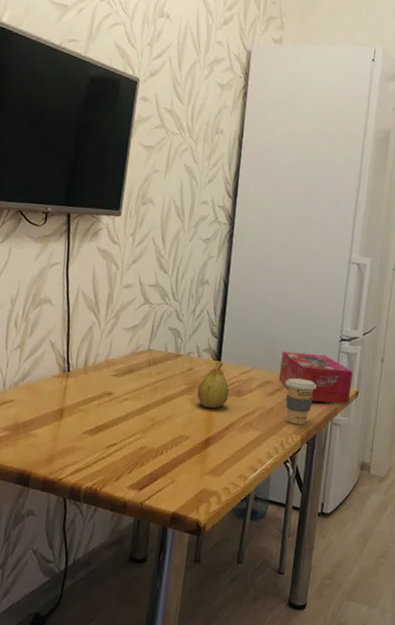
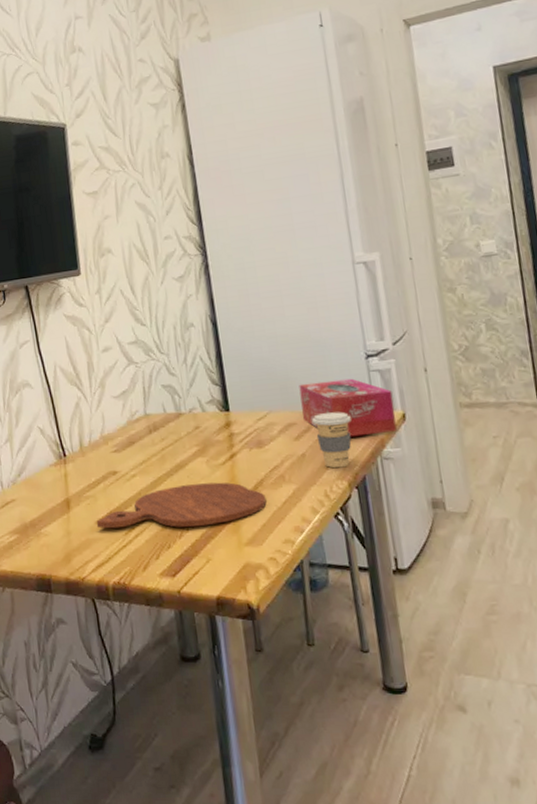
cutting board: none [83,415,233,453] -> present [96,482,267,529]
fruit: present [197,362,230,408] -> none [210,412,249,468]

